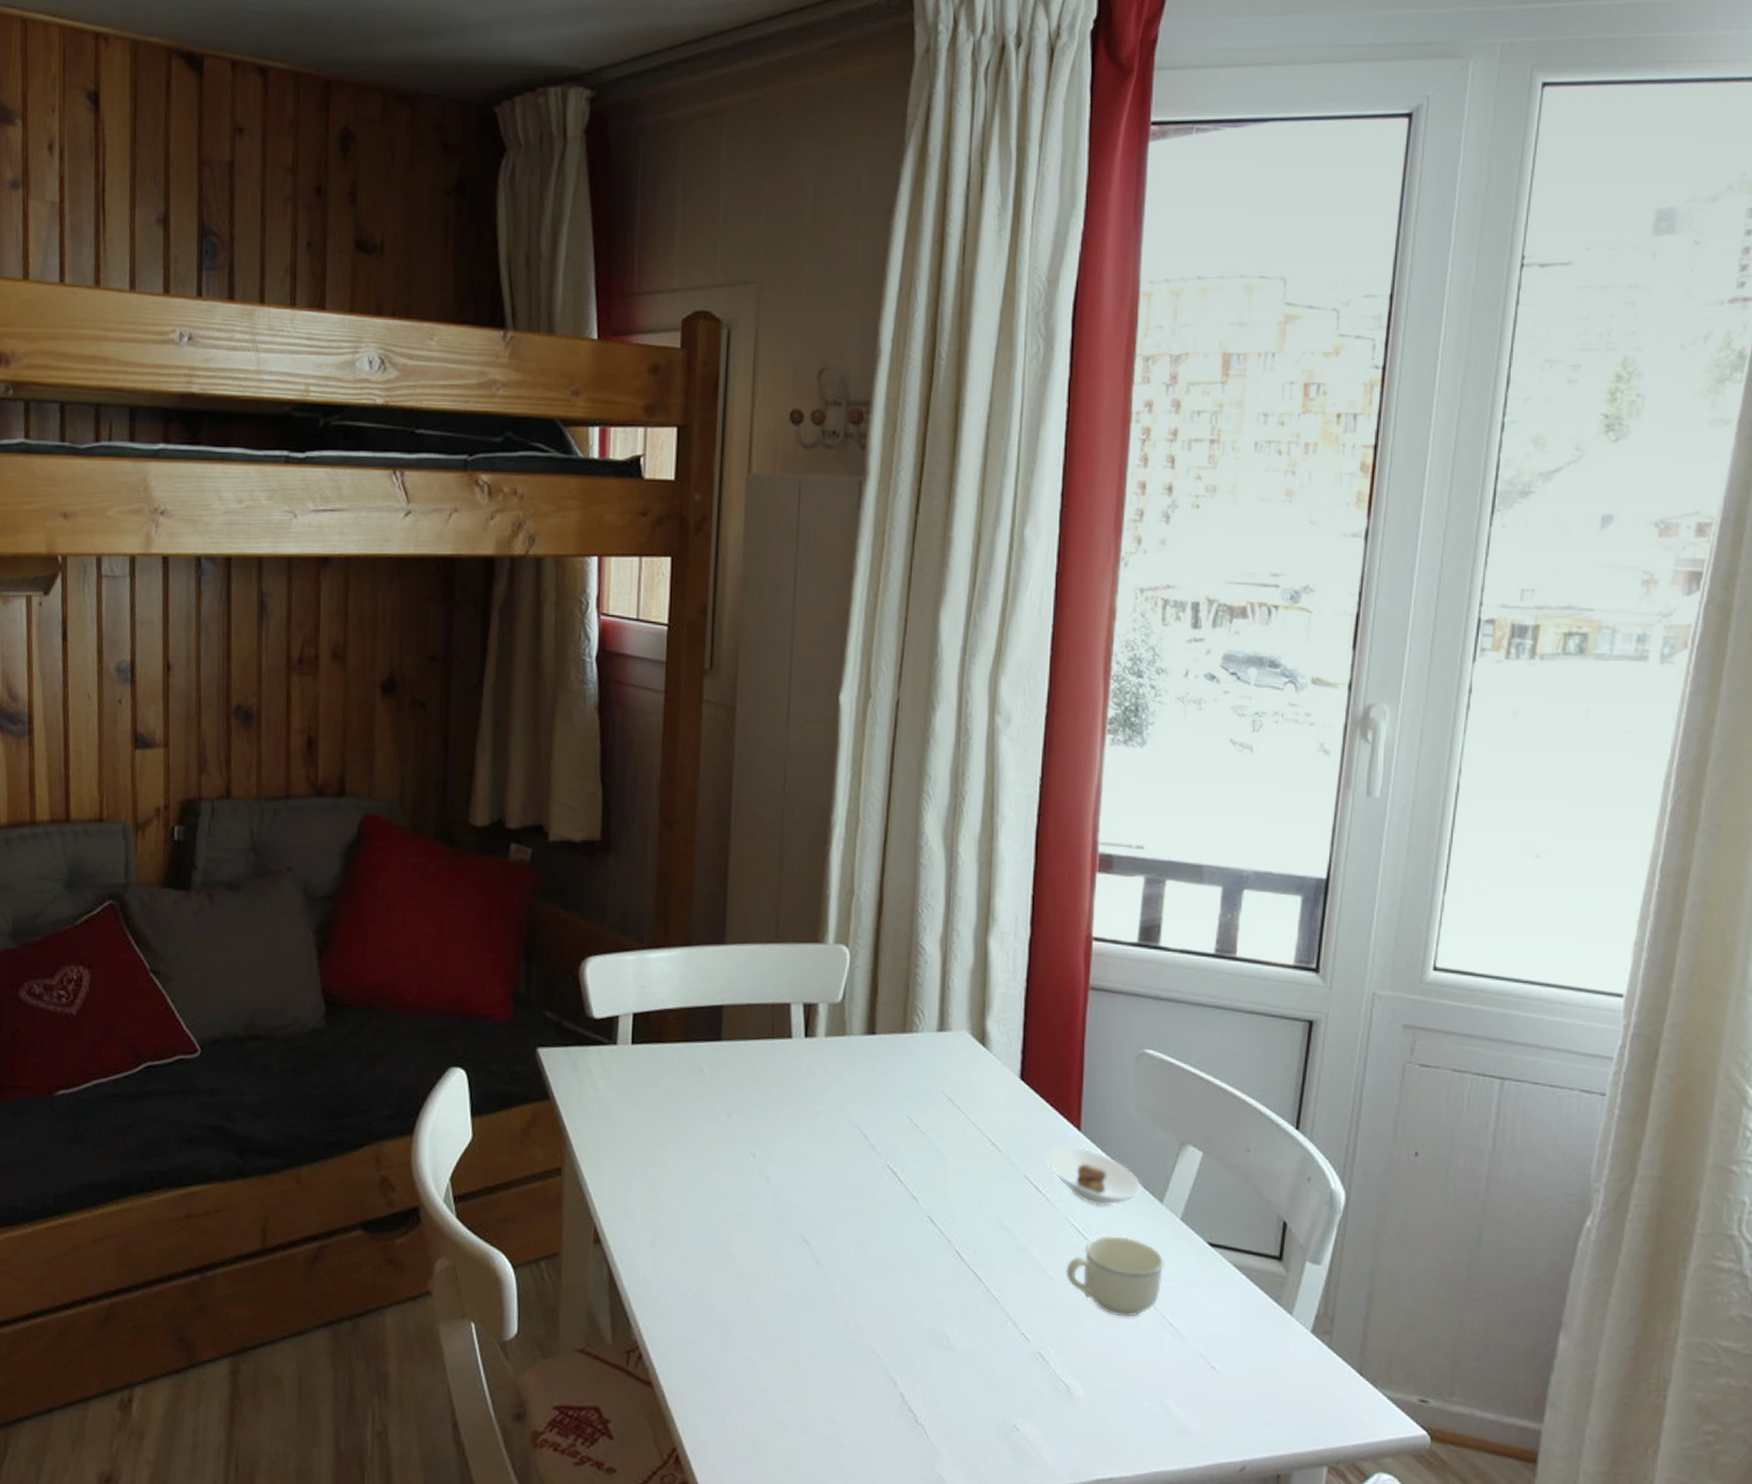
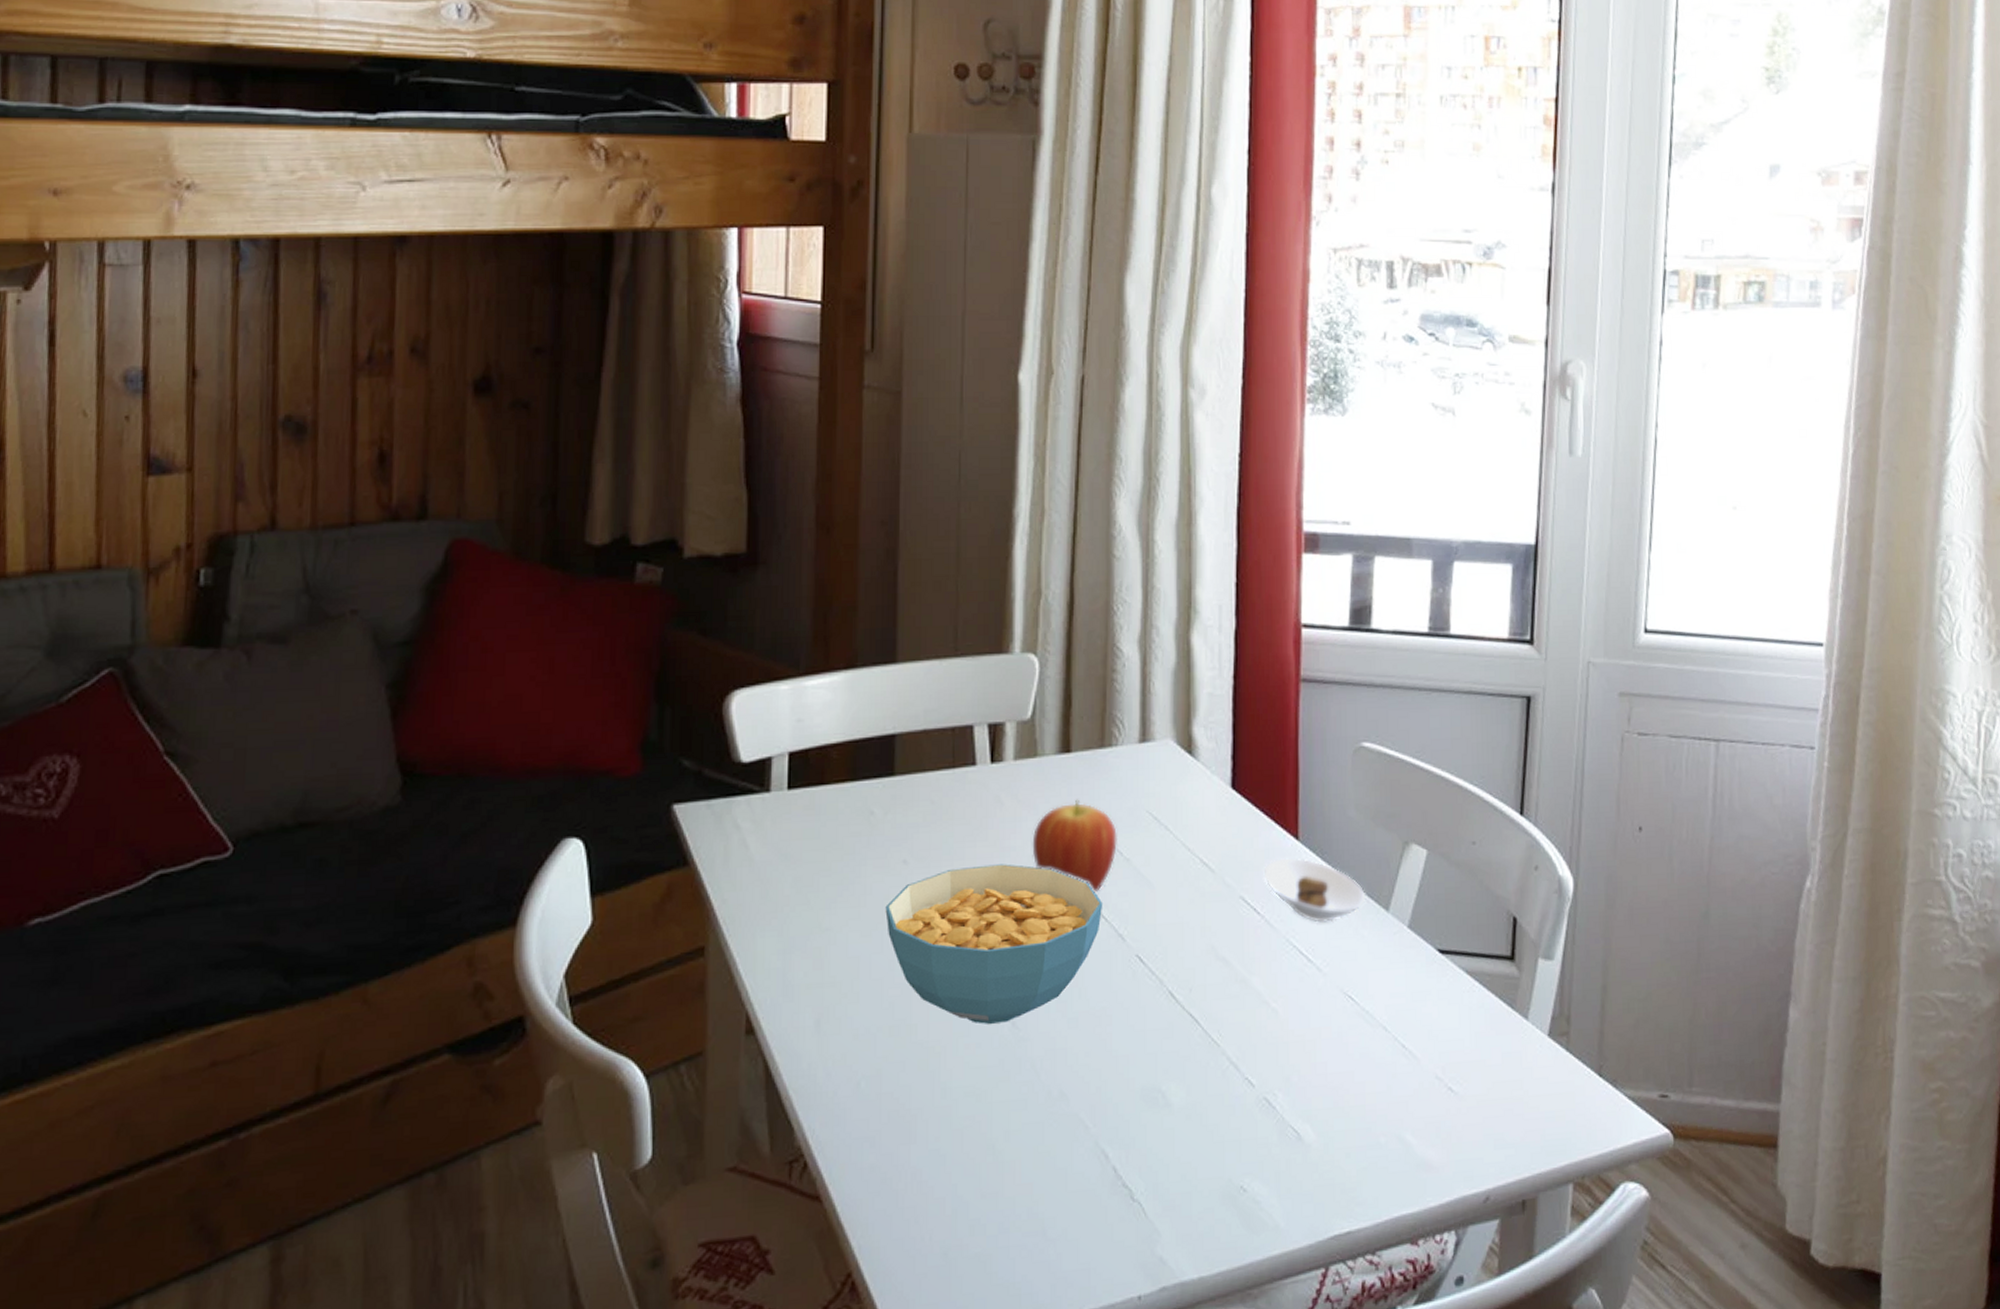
cereal bowl: none [711,1124,900,1260] -> present [885,864,1103,1024]
fruit: none [838,1076,915,1159] -> present [1032,799,1117,893]
cup: present [1066,1236,1164,1317] -> none [1290,953,1393,1045]

